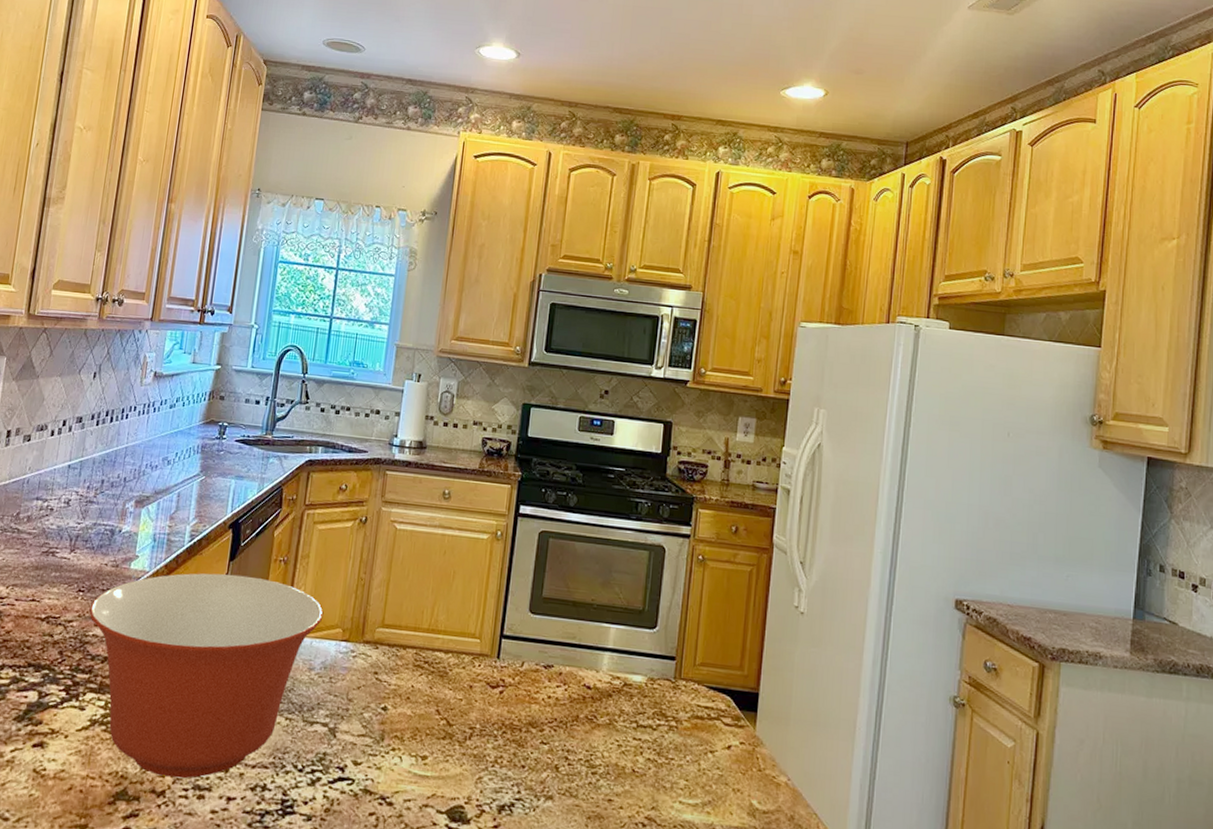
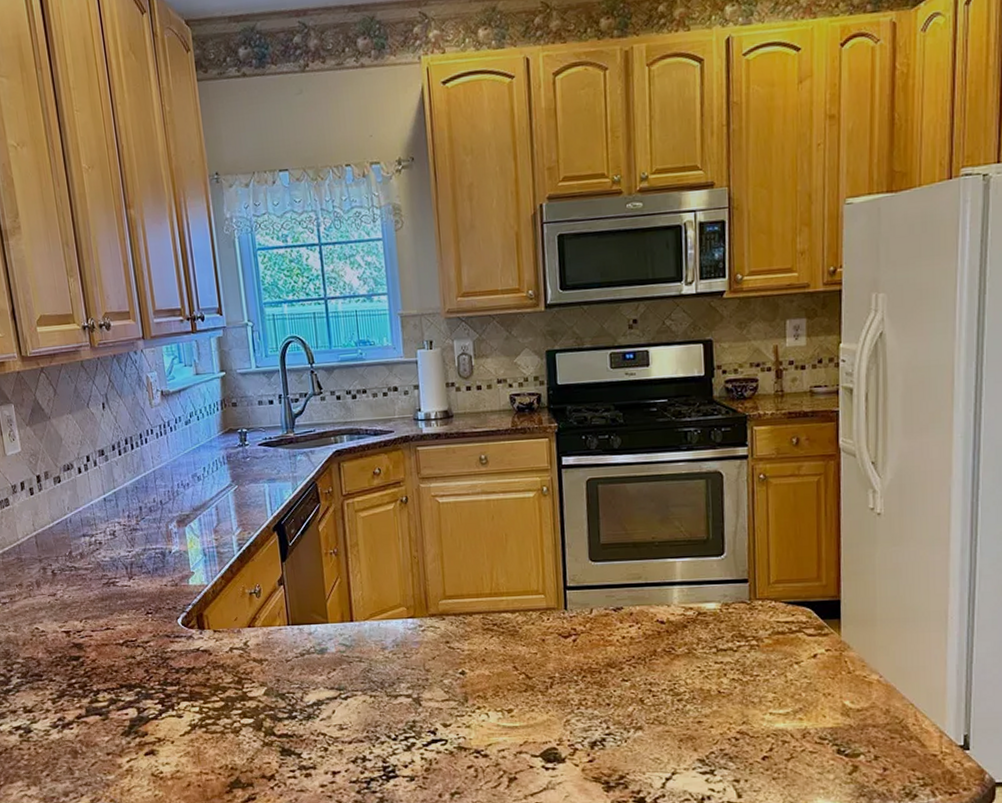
mixing bowl: present [89,573,324,779] -> none [161,573,385,763]

